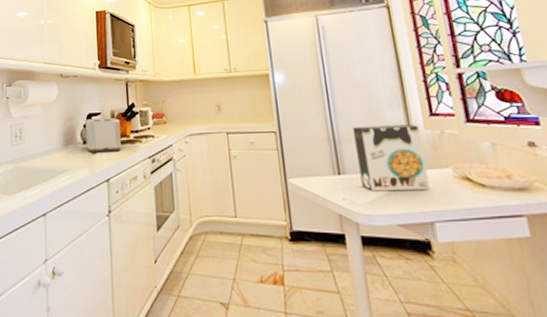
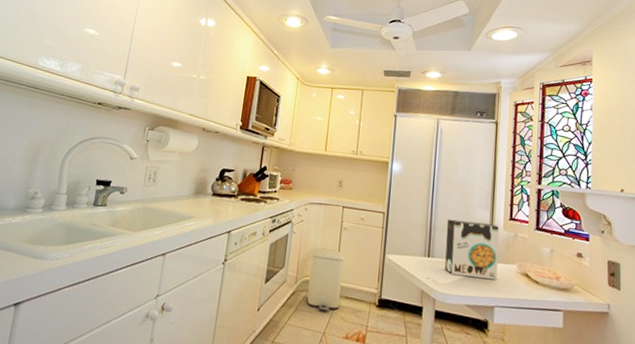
toaster: present [85,118,121,154] -> none [215,174,251,208]
pedal bin: none [201,183,246,253] -> present [306,248,345,311]

